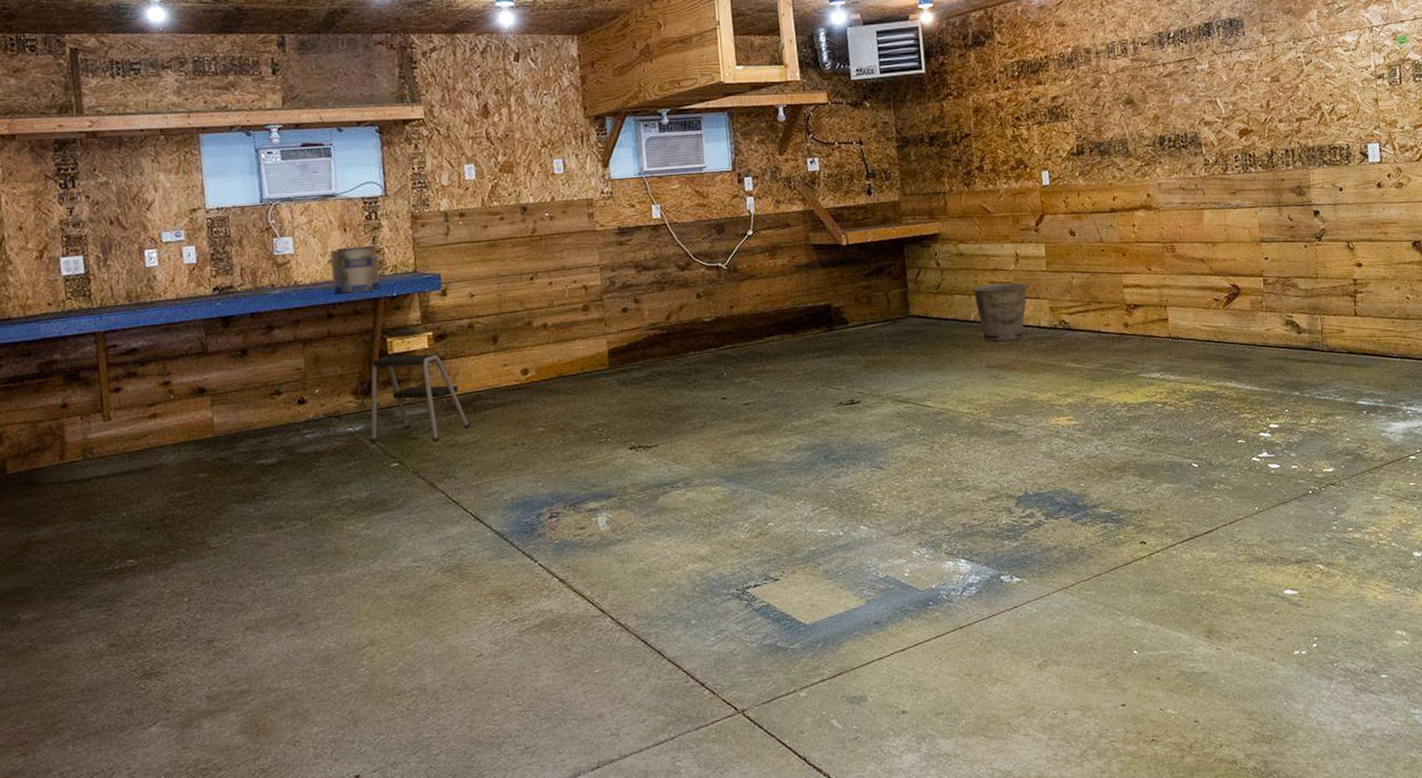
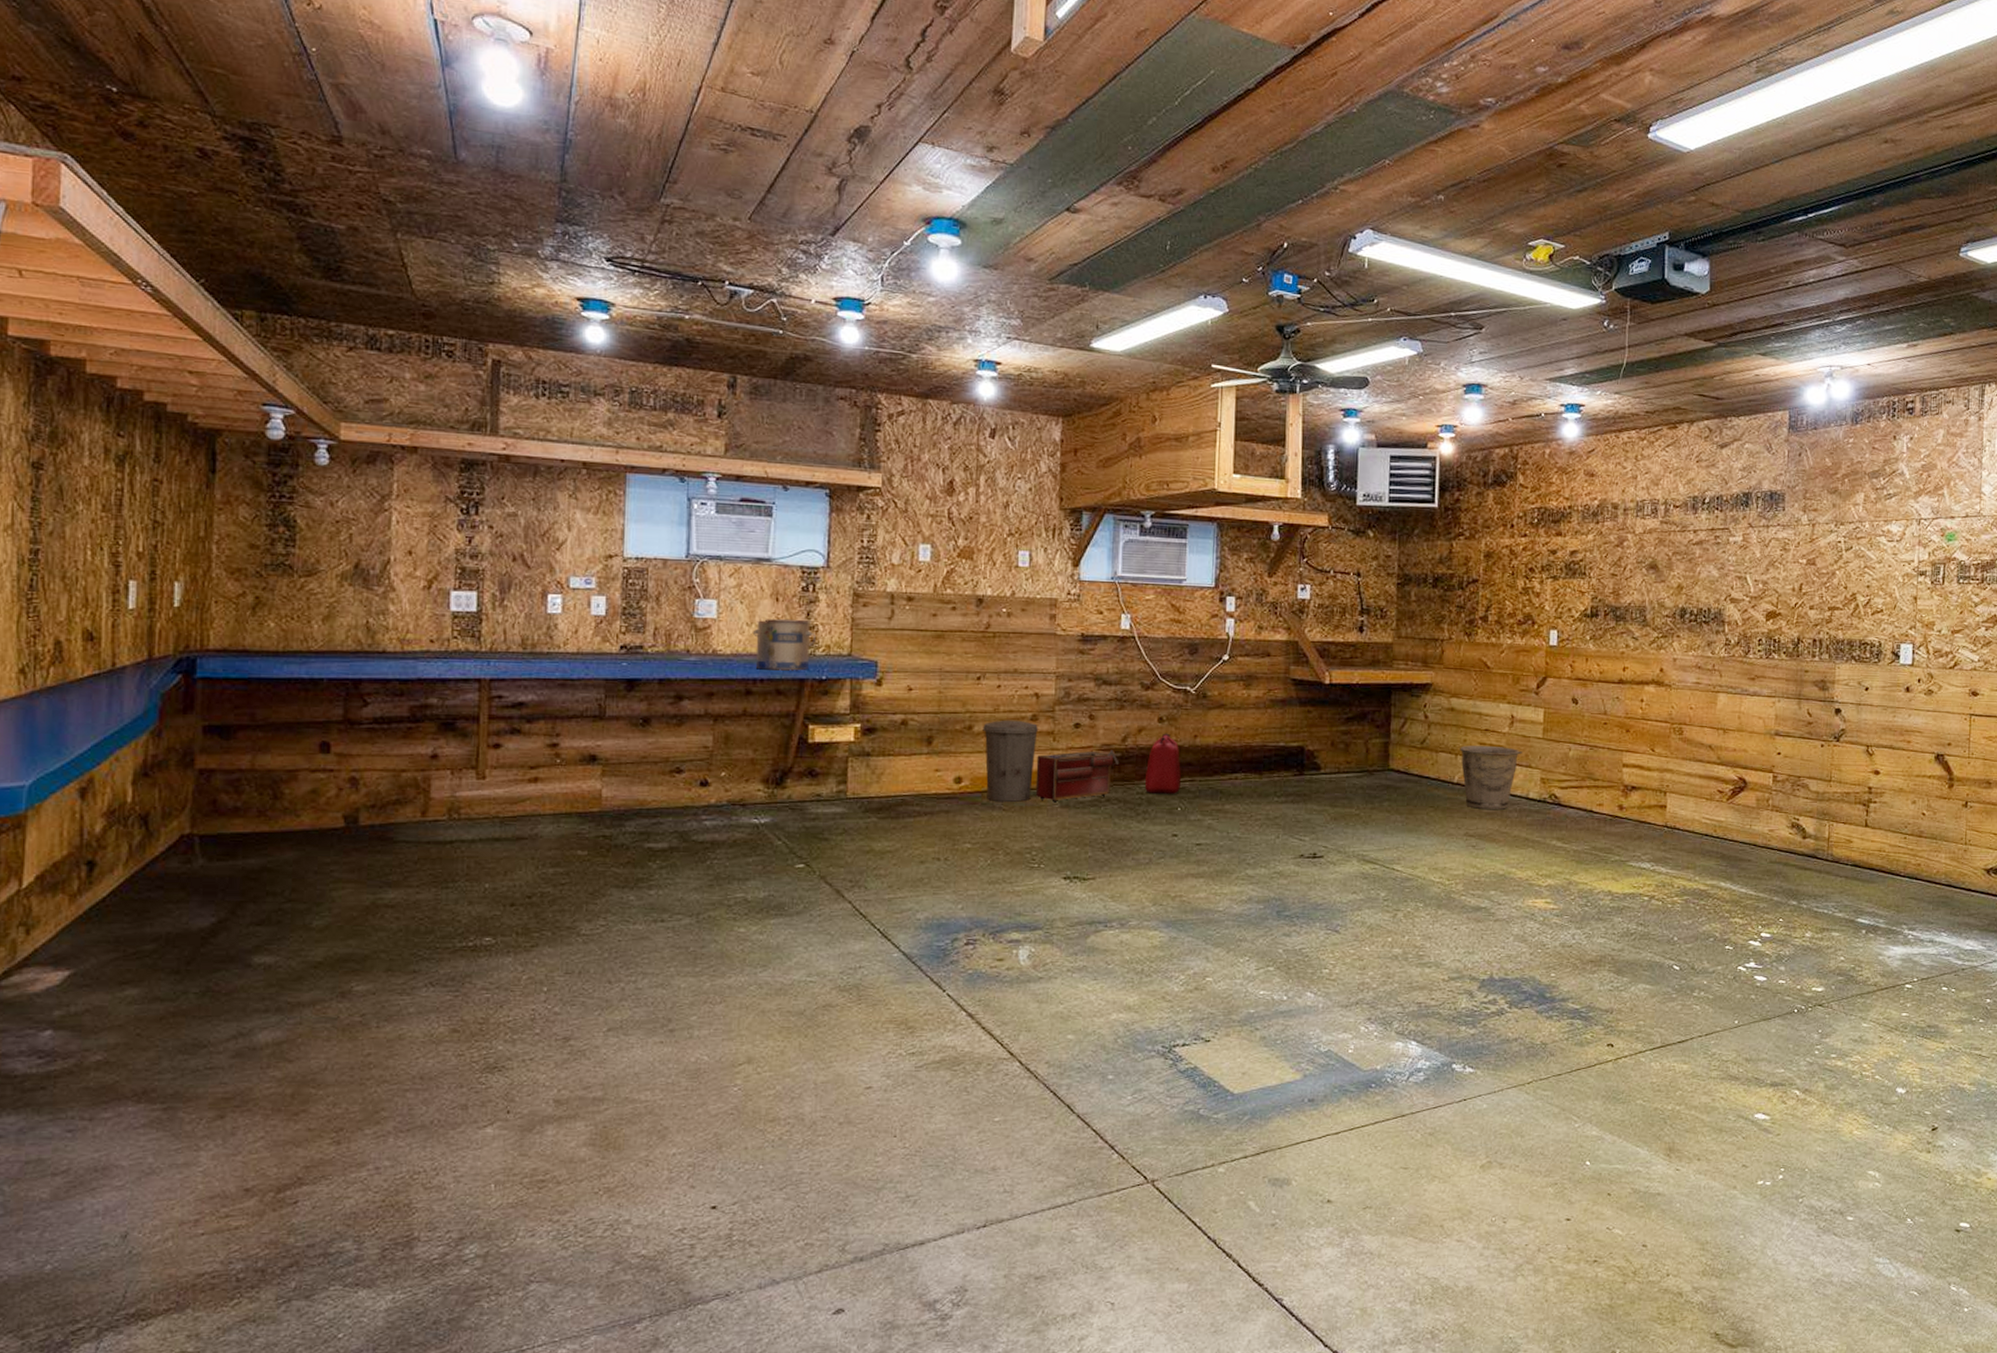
step stool: present [370,354,471,443] -> none [776,744,890,846]
trash can: none [540,311,591,387] -> present [982,719,1038,802]
toolbox: none [592,328,667,382] -> present [1035,750,1120,803]
fuel can: none [691,307,724,363] -> present [1144,733,1181,794]

